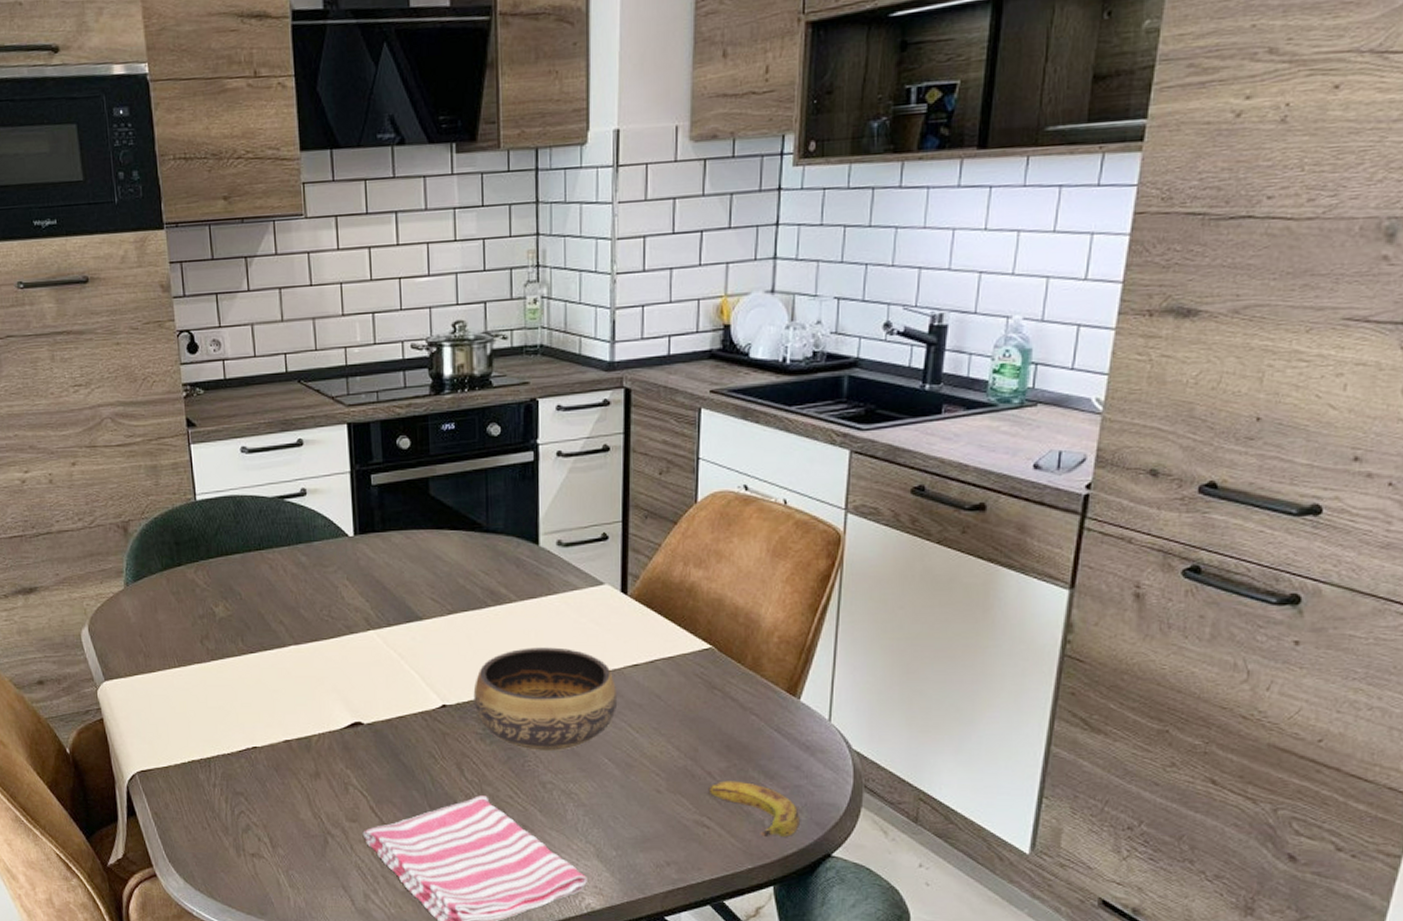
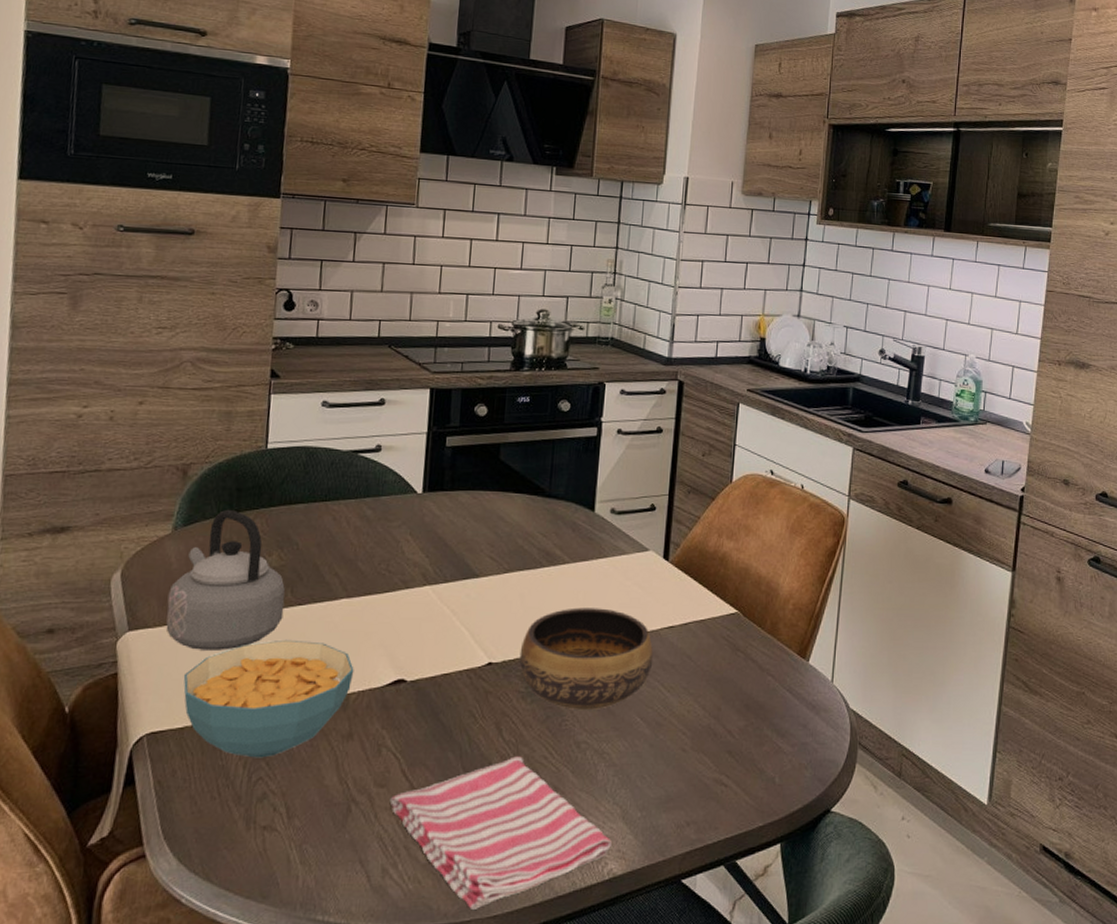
teapot: none [132,563,238,697] -> present [165,509,285,650]
cereal bowl: none [159,686,312,794] -> present [183,639,354,758]
banana: present [708,781,799,838] -> none [728,739,805,795]

